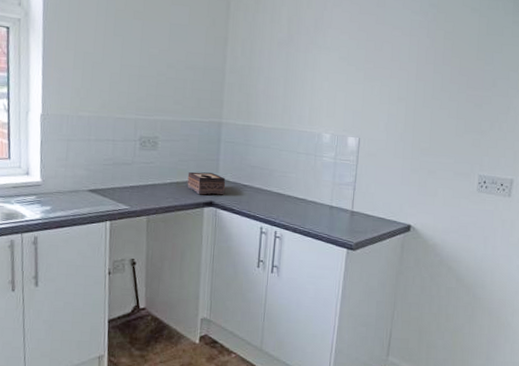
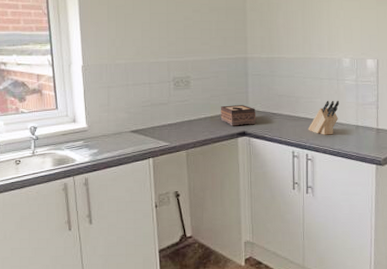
knife block: none [279,176,315,214] -> present [308,100,340,135]

